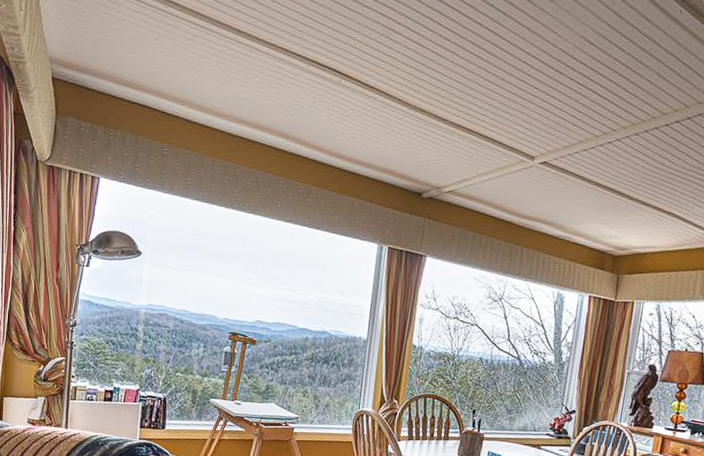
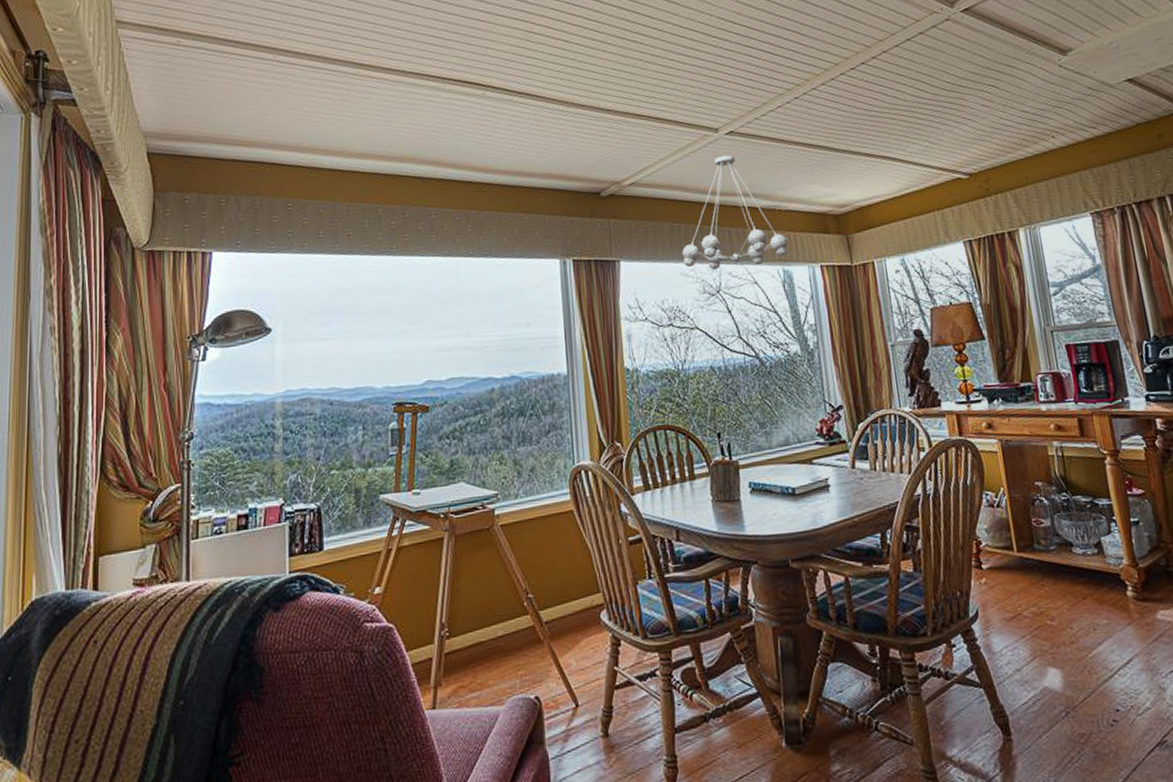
chandelier: none [477,182,570,284] -> present [680,155,791,270]

